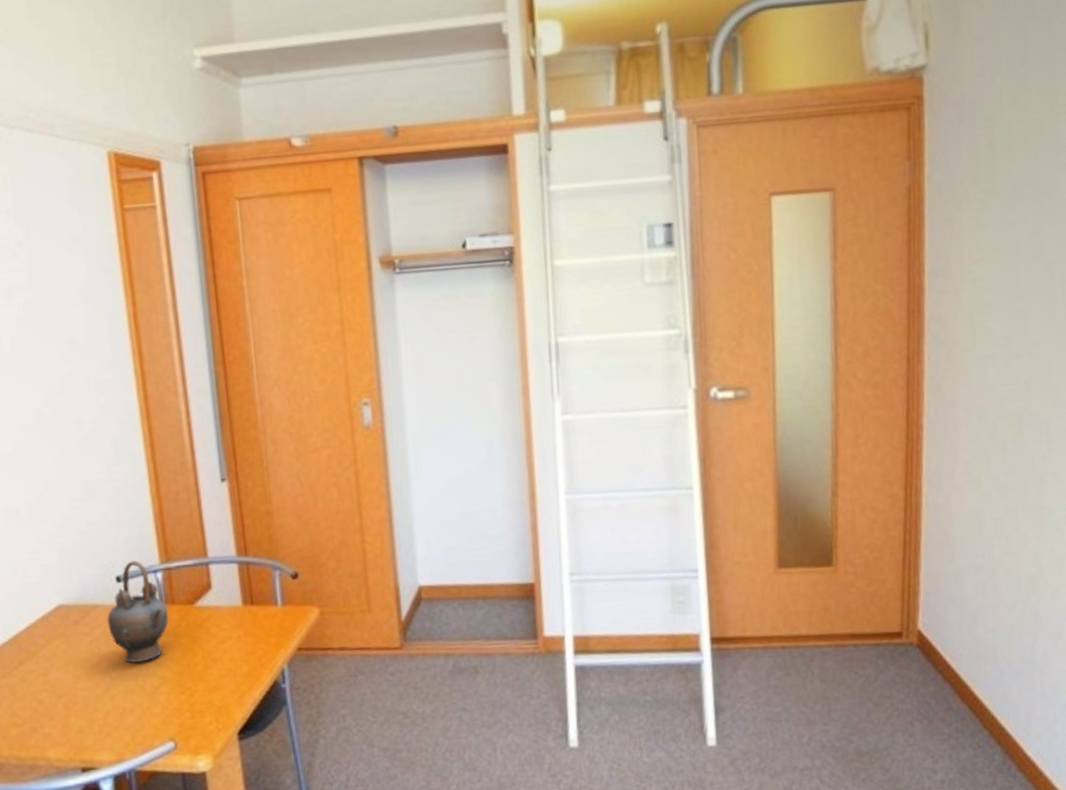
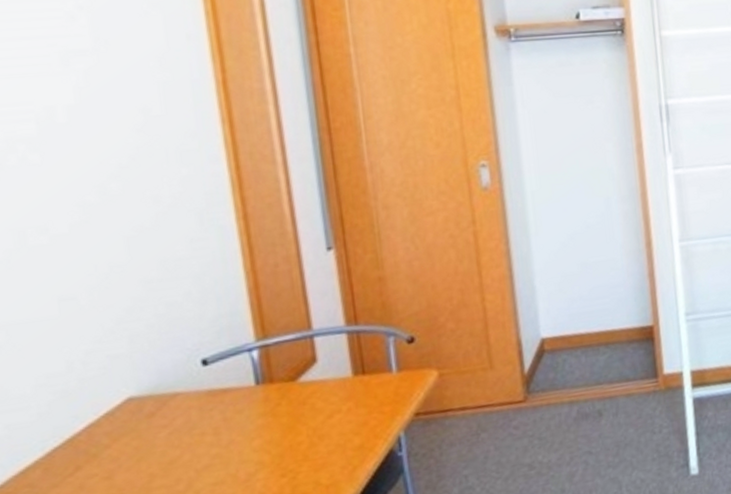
teapot: present [107,560,169,664] -> none [190,340,267,452]

